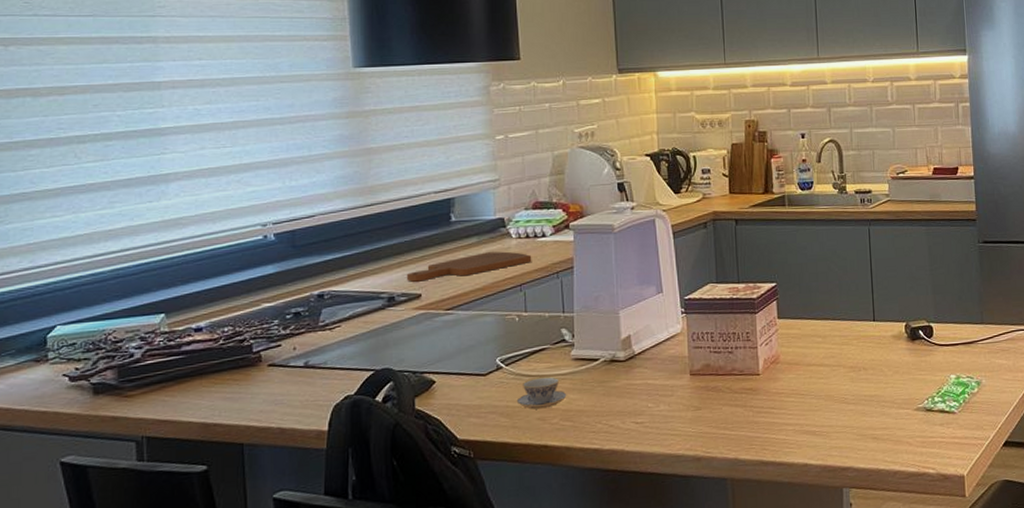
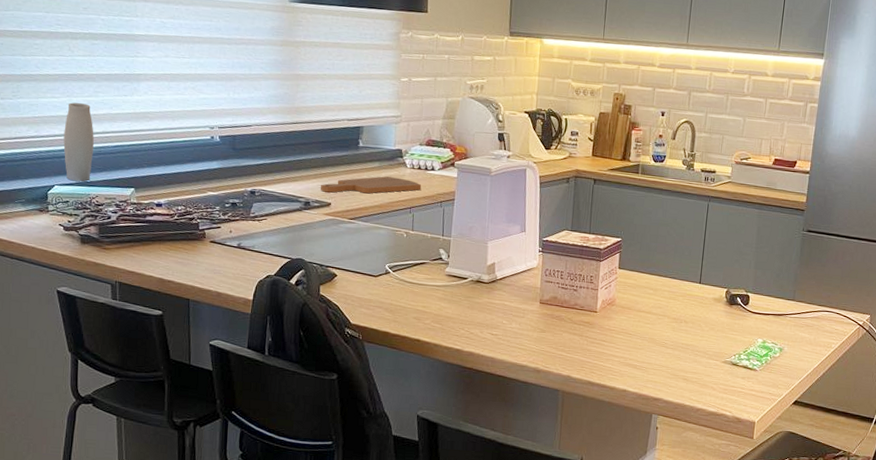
vase: none [68,218,110,317] -> present [63,102,94,182]
teacup: present [516,376,567,410] -> none [398,285,439,311]

